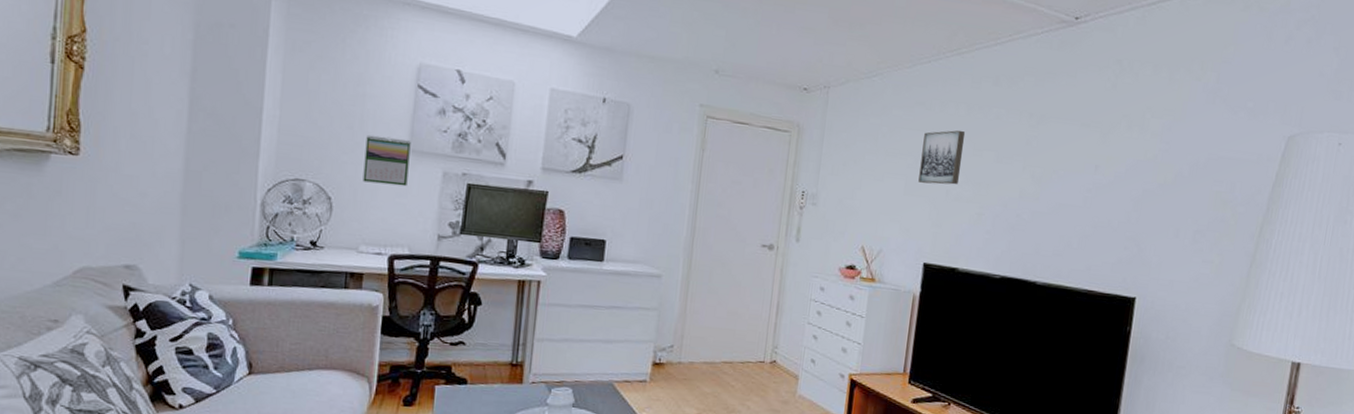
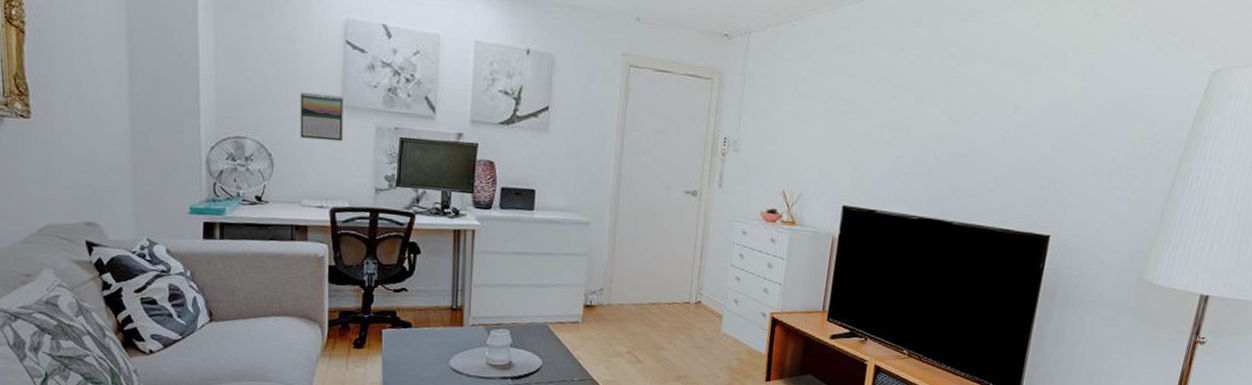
wall art: present [918,130,966,185] -> none [838,73,886,129]

